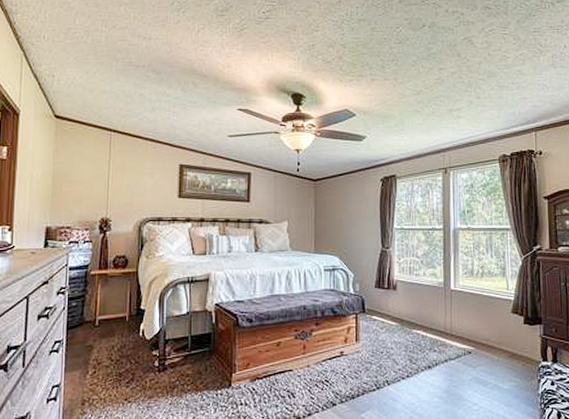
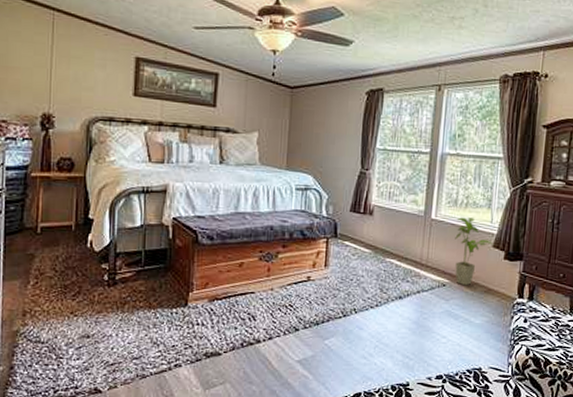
house plant: none [474,286,512,352] -> present [455,217,493,286]

